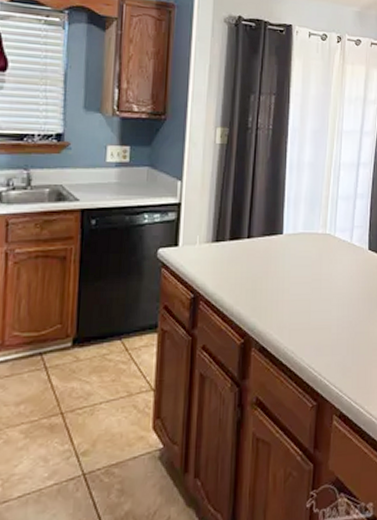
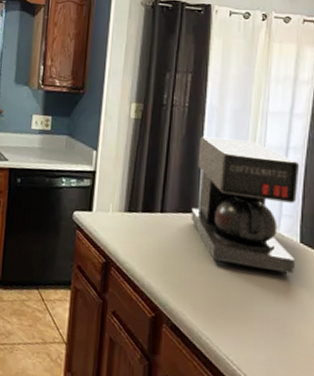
coffee maker: none [276,158,367,281] -> present [191,136,299,275]

